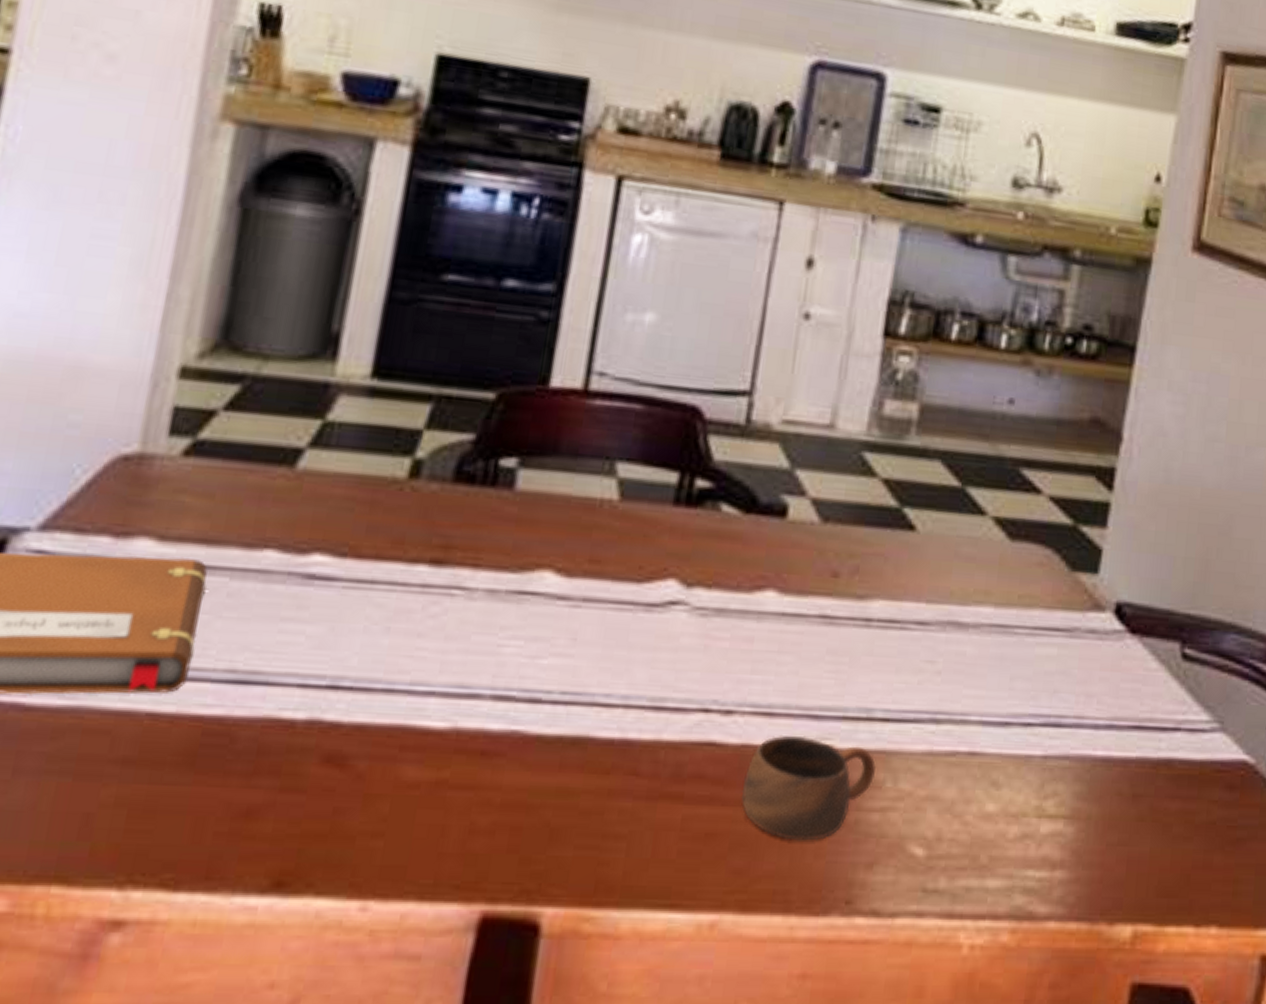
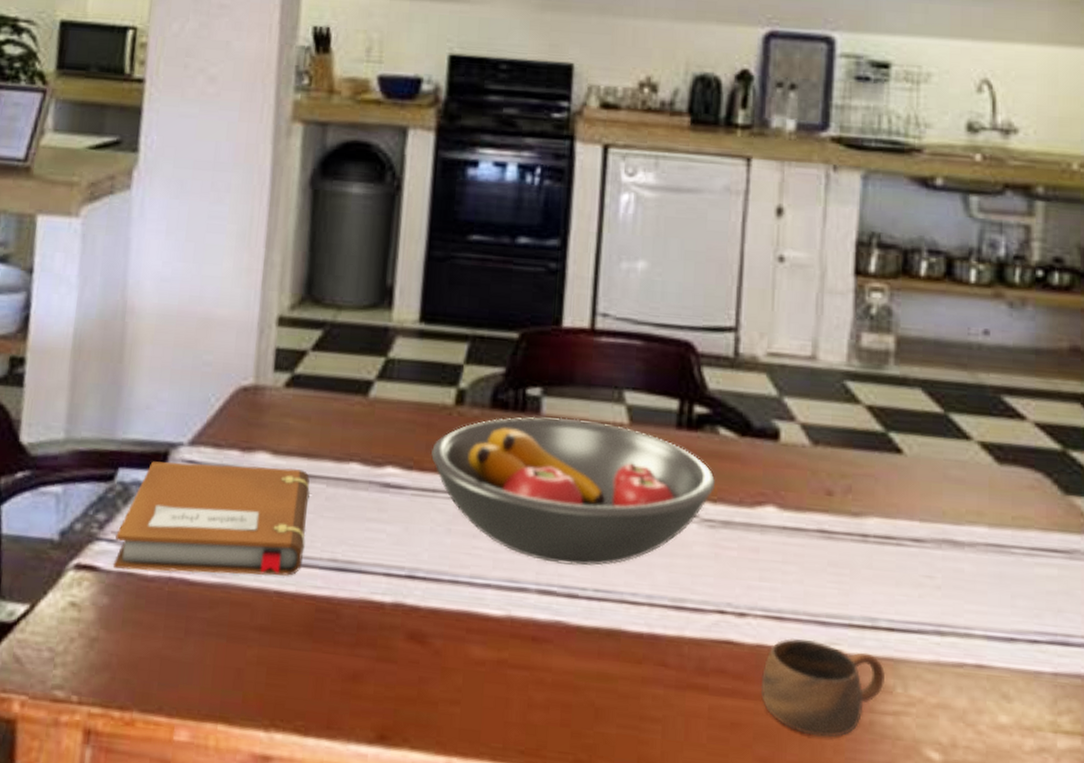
fruit bowl: none [372,492,712,665] -> present [431,416,715,566]

